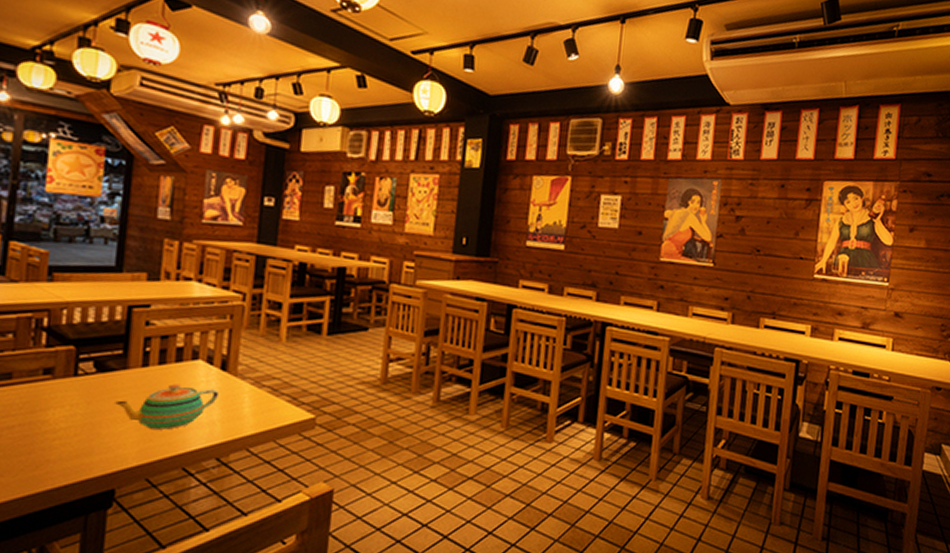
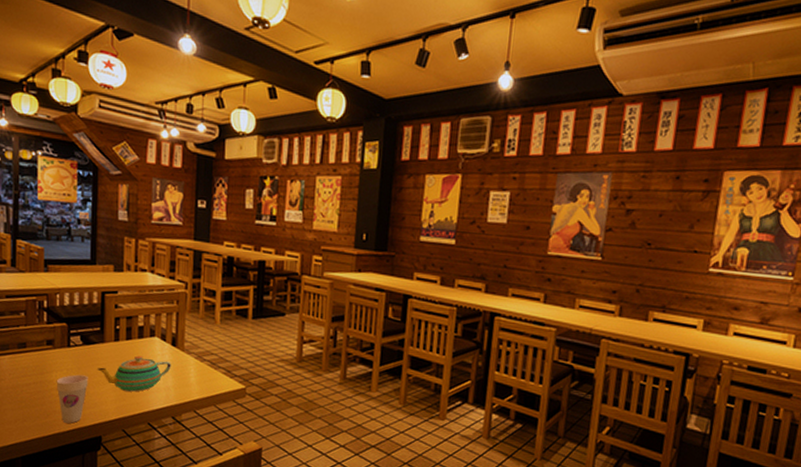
cup: none [53,411,101,475] -> present [56,374,88,423]

